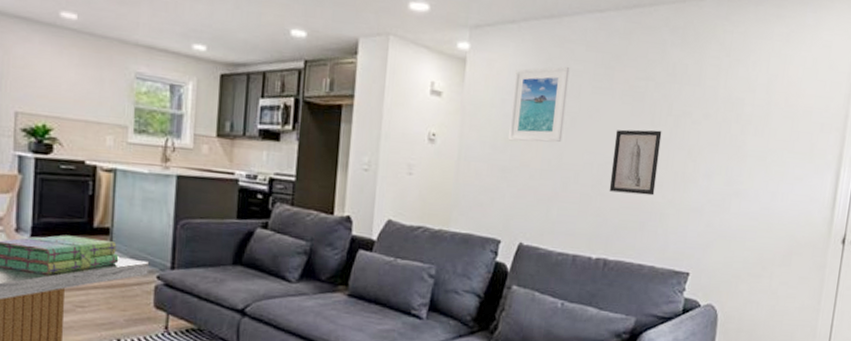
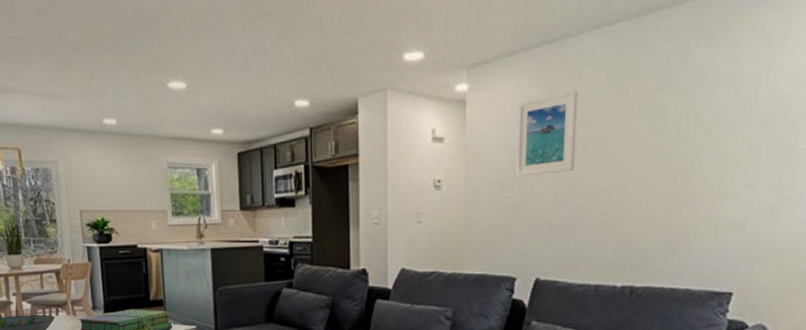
wall art: present [609,129,662,196] -> none [631,143,691,216]

